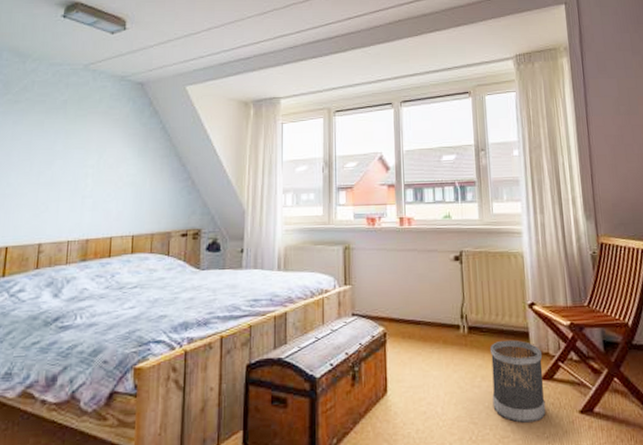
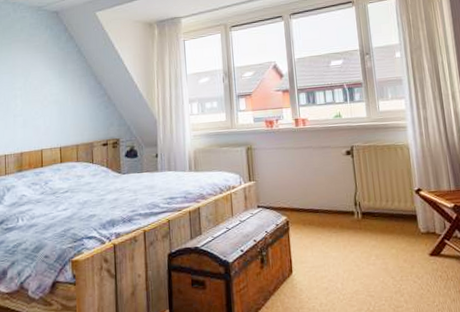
wastebasket: present [491,339,546,423] -> none [383,222,435,294]

